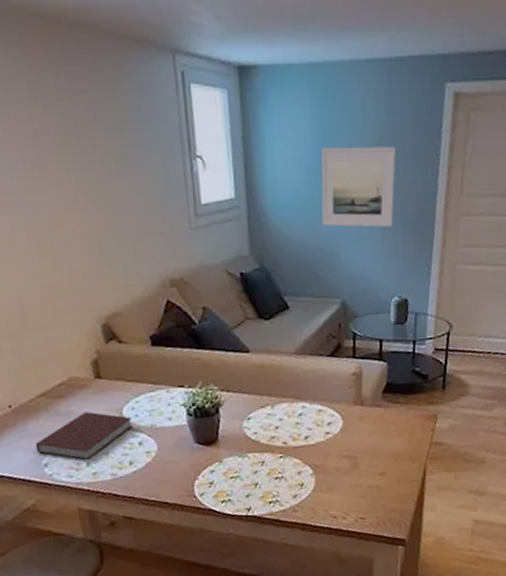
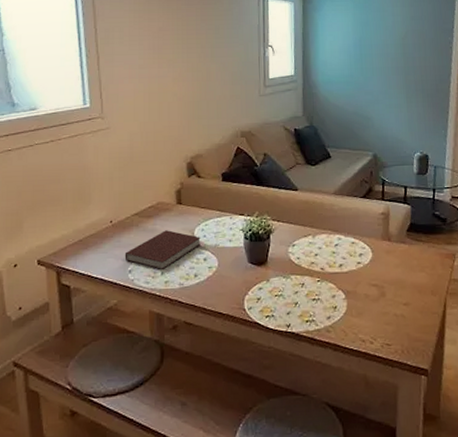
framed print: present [321,146,397,228] -> none [359,40,418,99]

